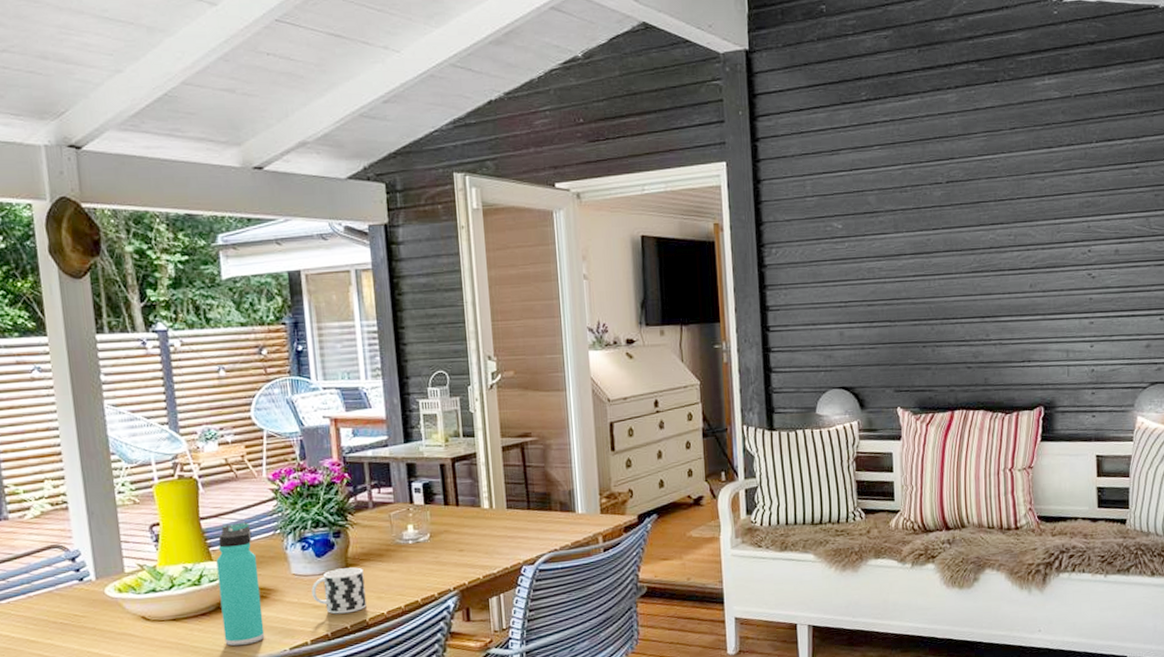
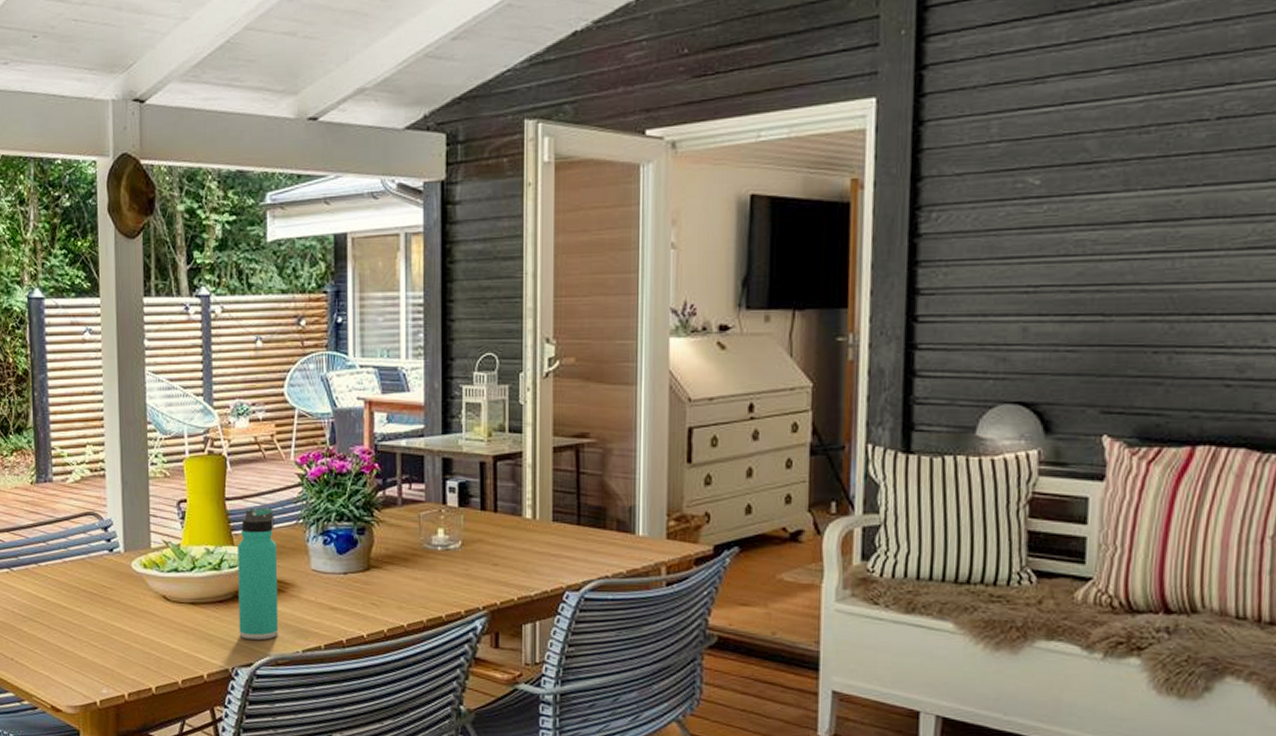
cup: present [311,567,367,614] -> none [330,569,386,621]

